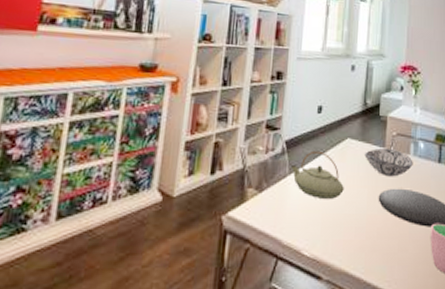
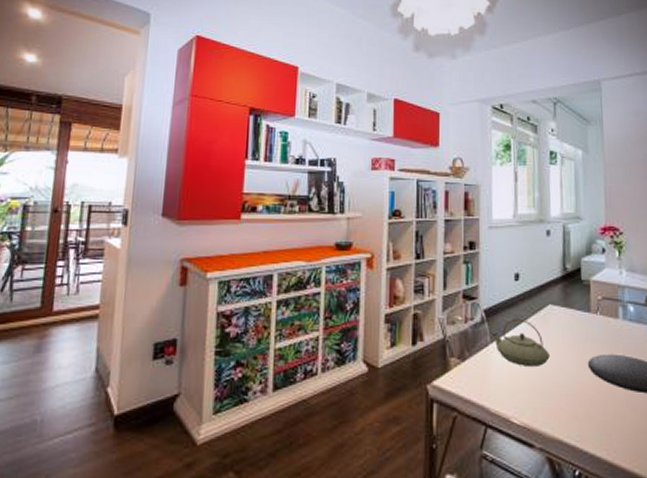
decorative bowl: present [365,147,413,177] -> none [569,312,623,342]

